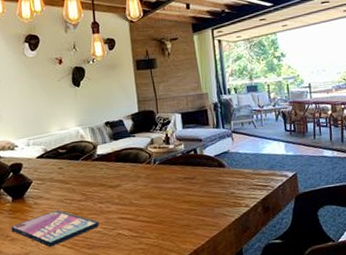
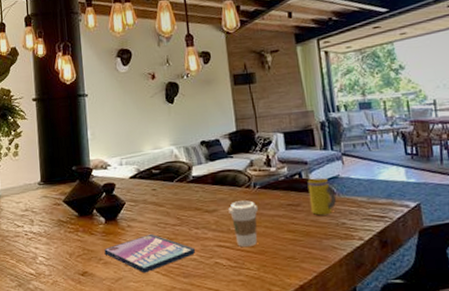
coffee cup: none [130,175,158,219] -> present [228,200,259,248]
mug: none [201,153,226,187] -> present [307,177,336,216]

